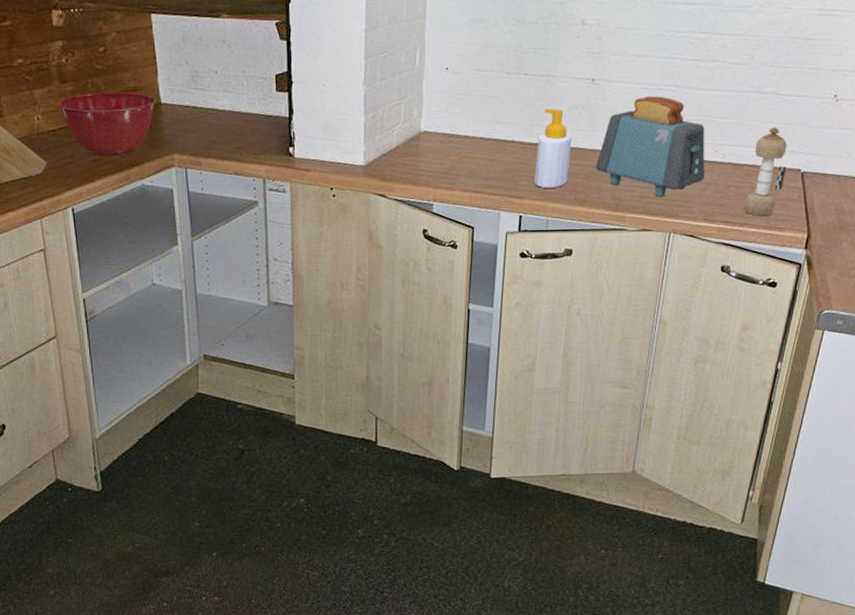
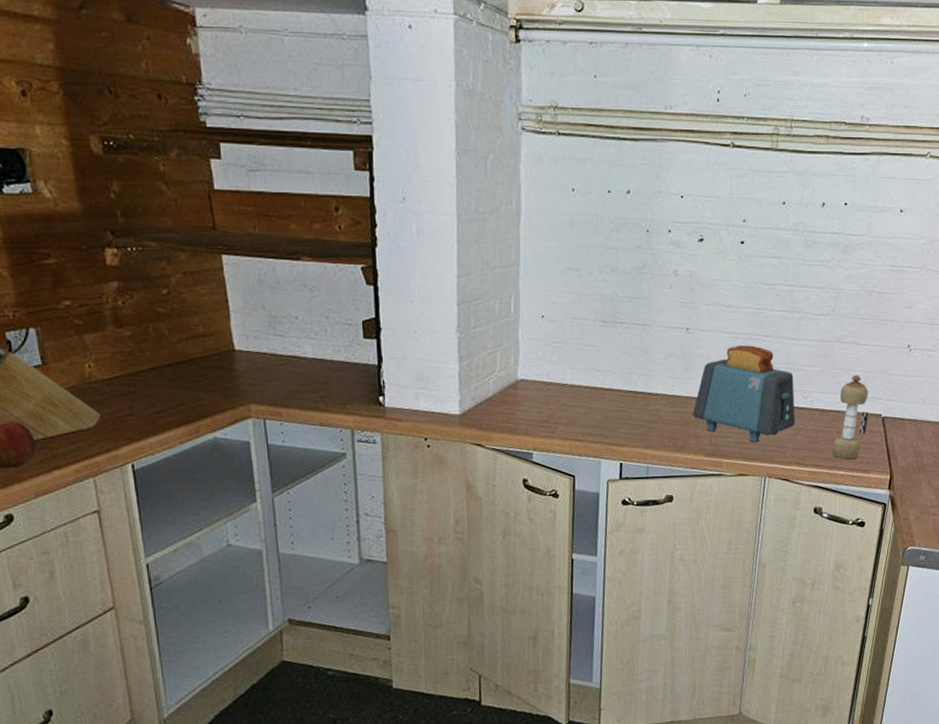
mixing bowl: present [57,91,156,156] -> none [113,337,229,407]
soap bottle: present [534,108,572,189] -> none [633,357,669,436]

